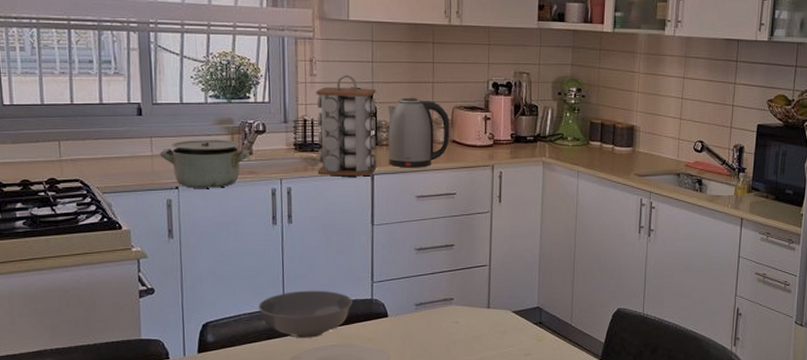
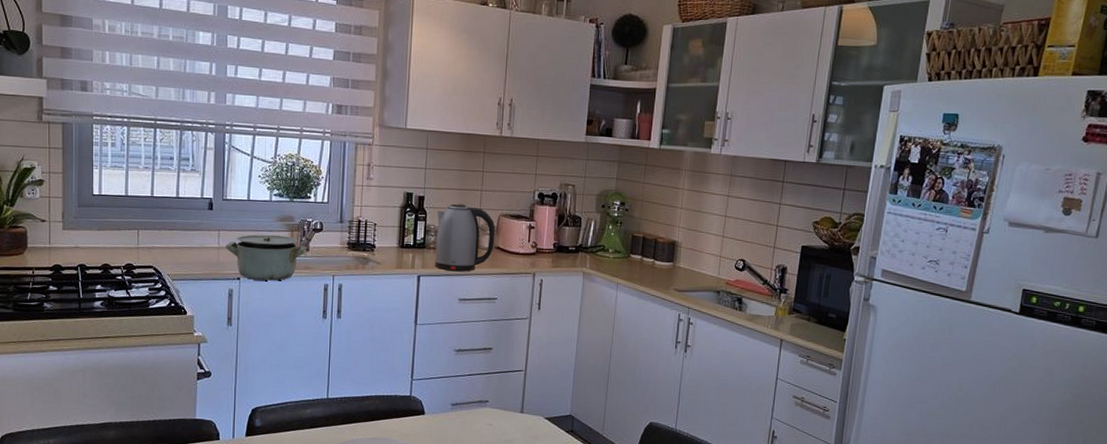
bowl: present [258,290,353,338] -> none [304,383,392,430]
spice rack: present [316,75,377,177] -> none [367,180,427,278]

